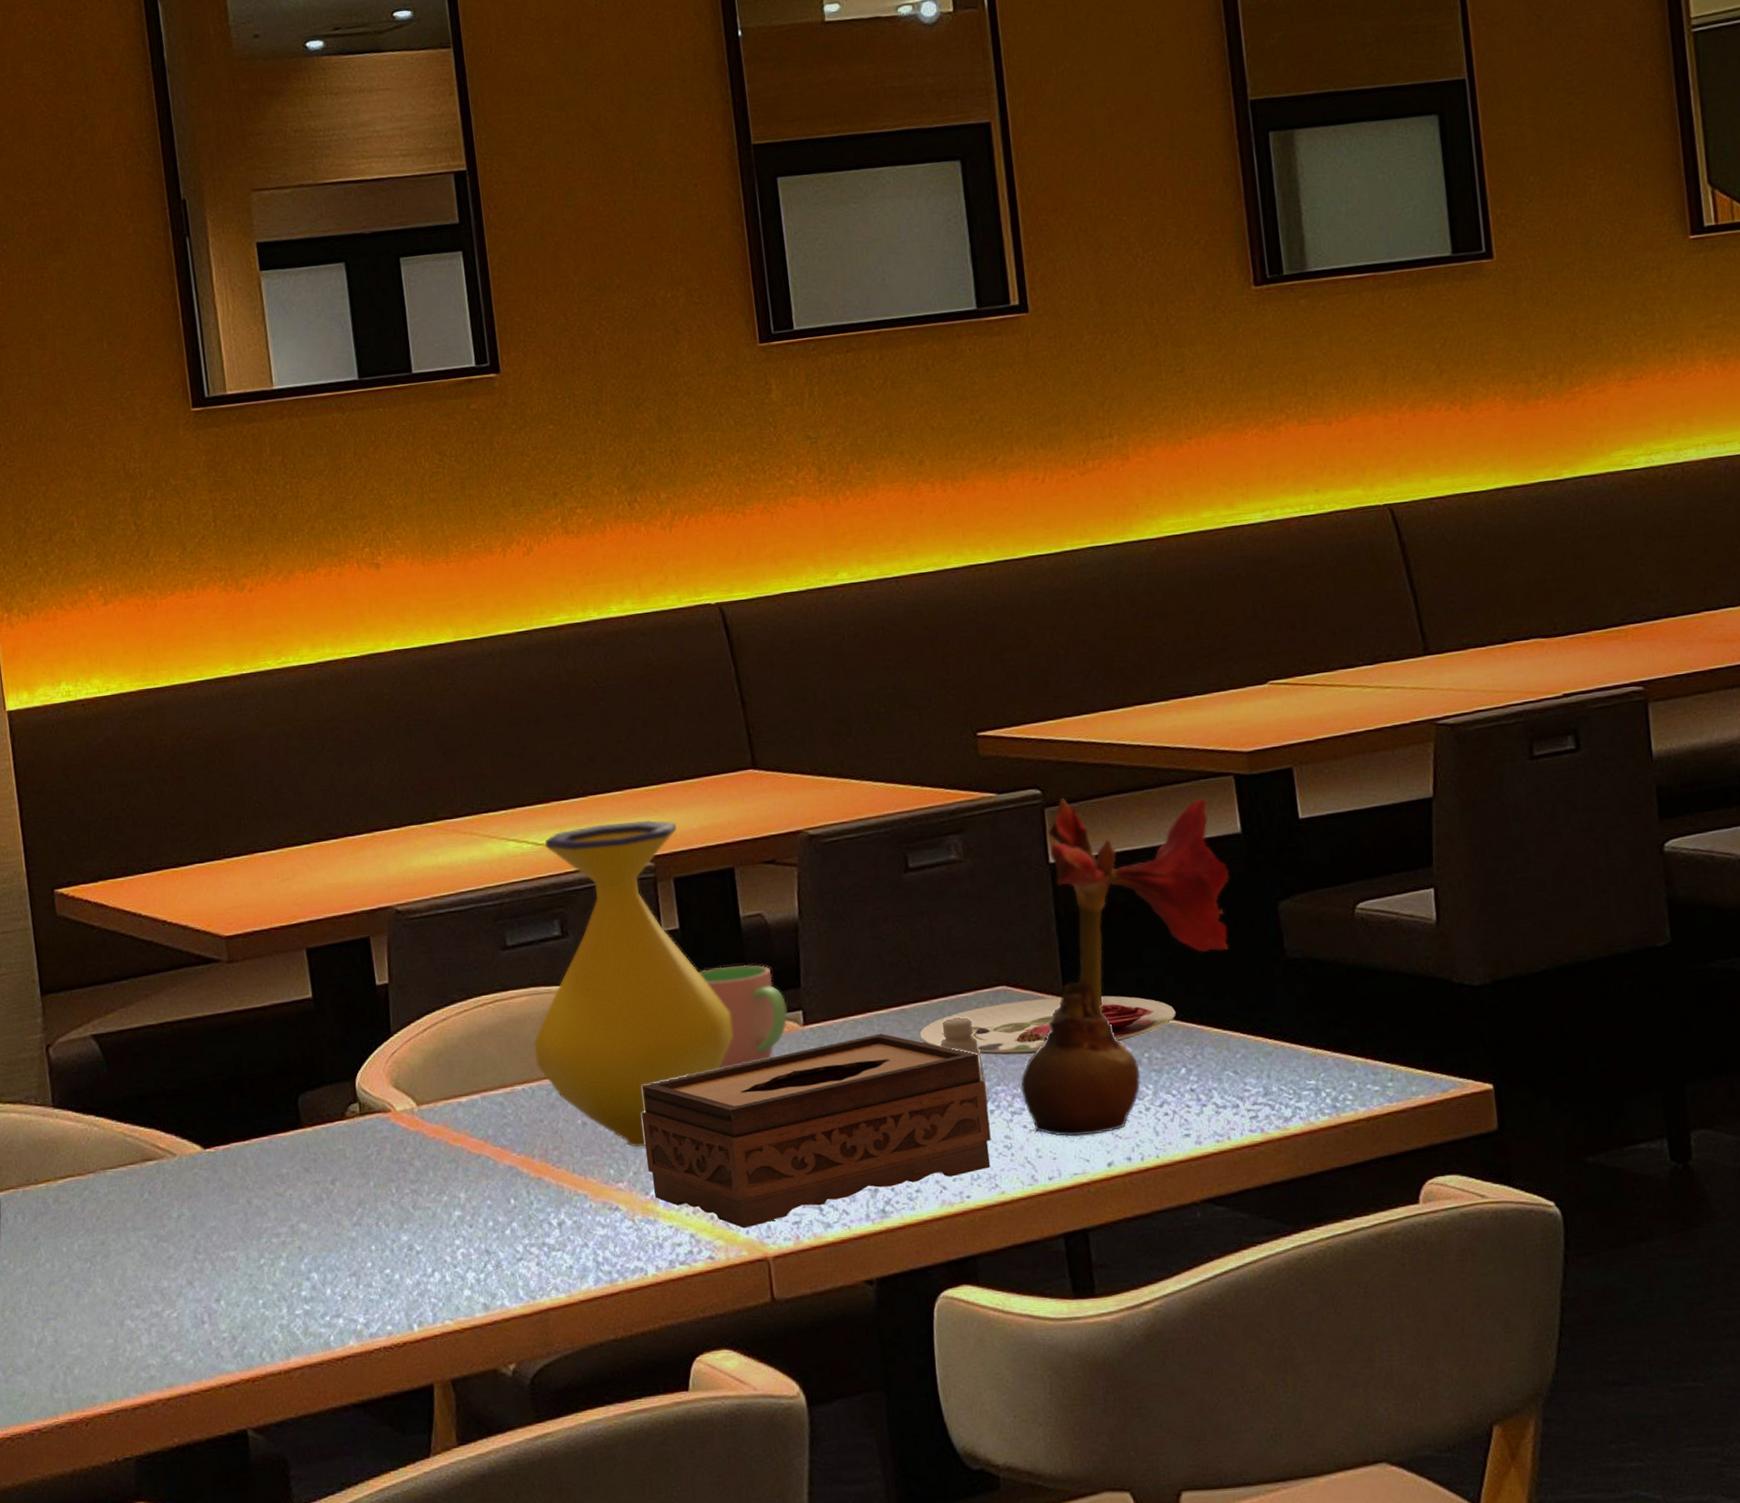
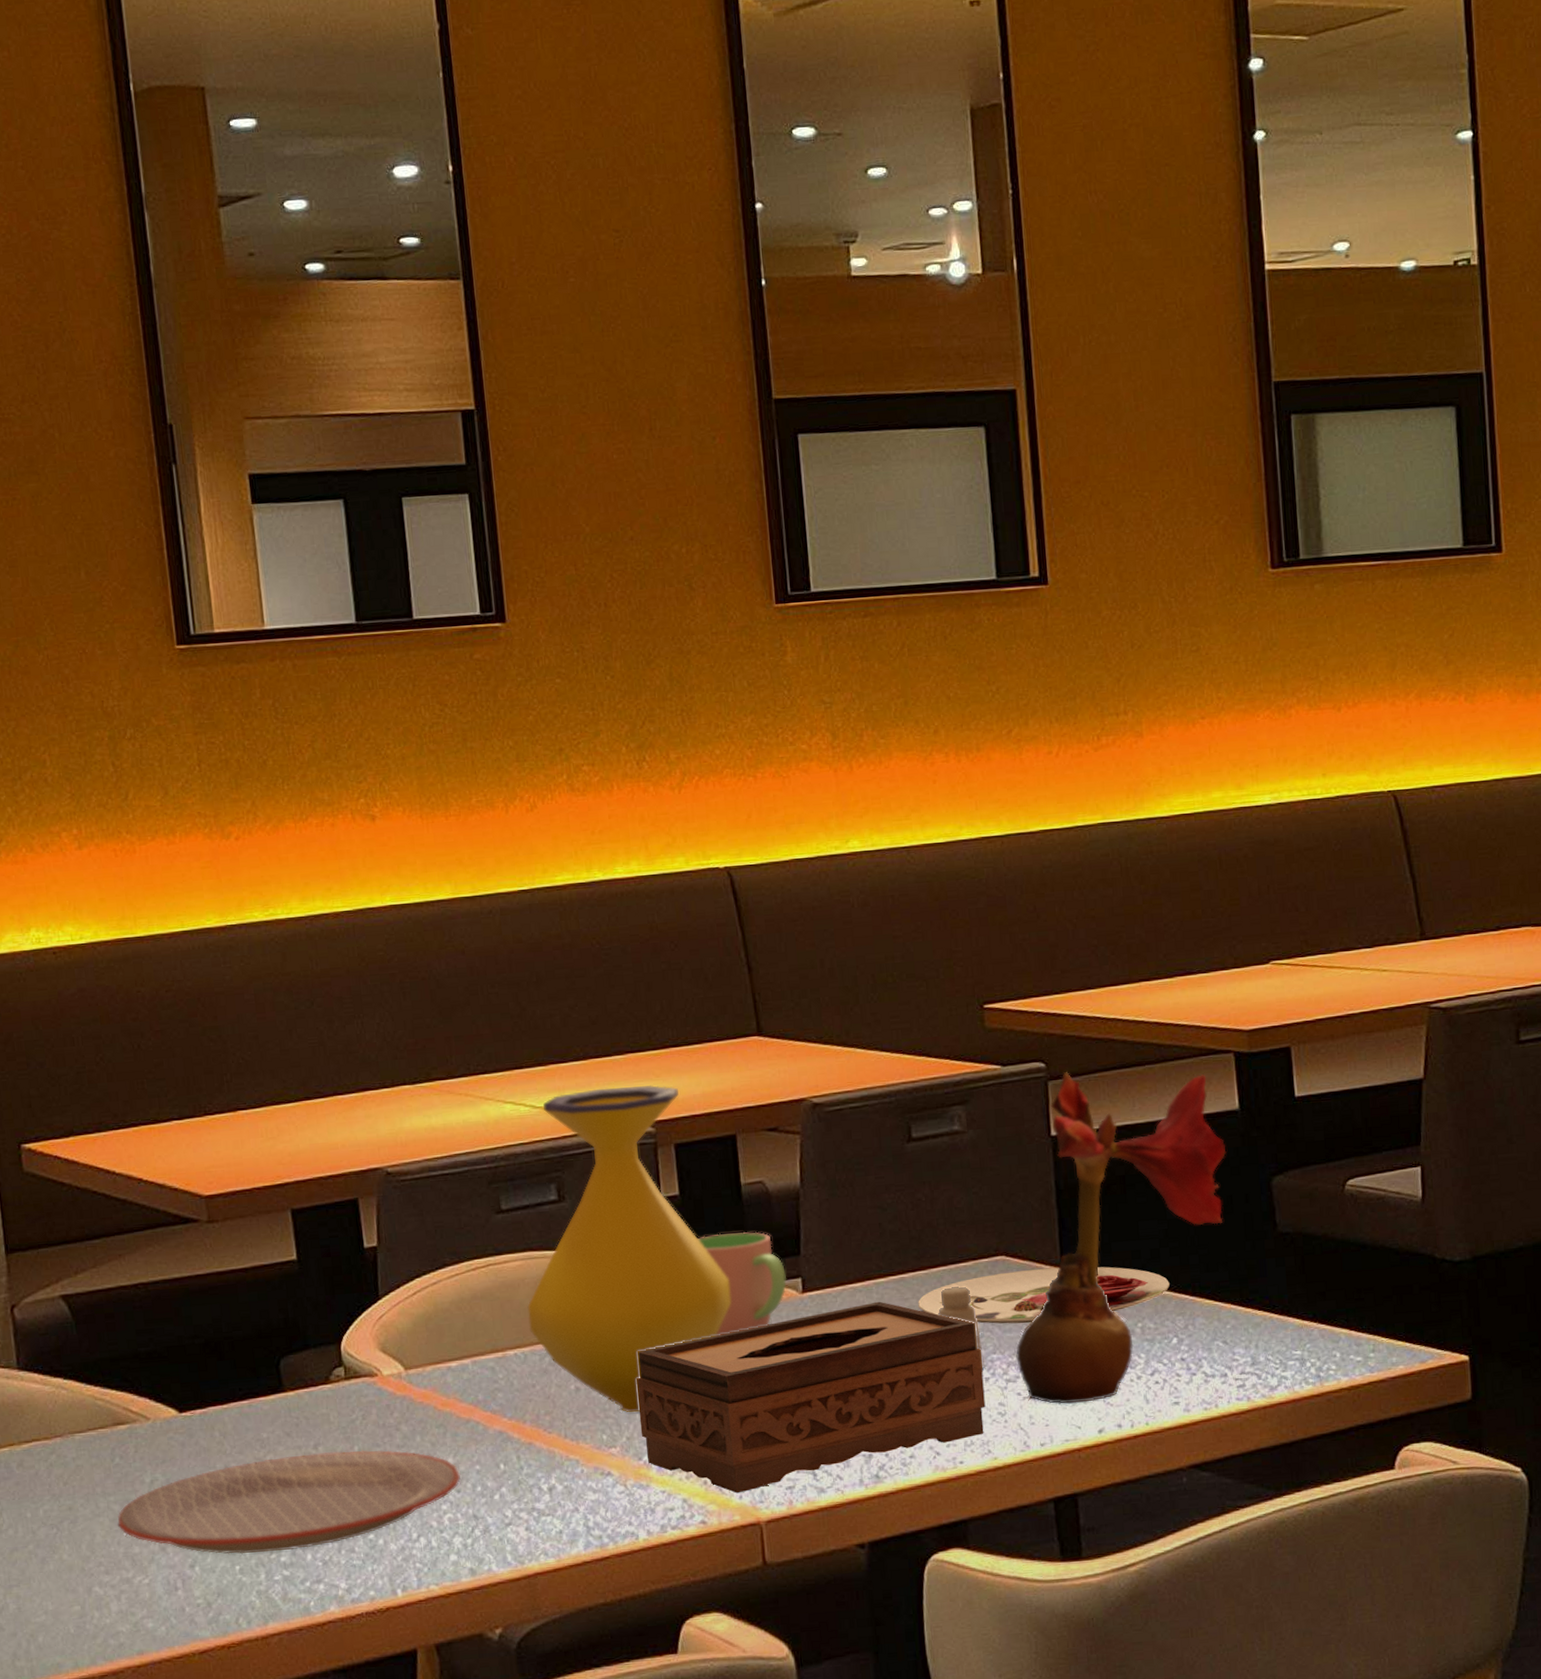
plate: none [147,1185,473,1289] -> present [117,1450,461,1554]

